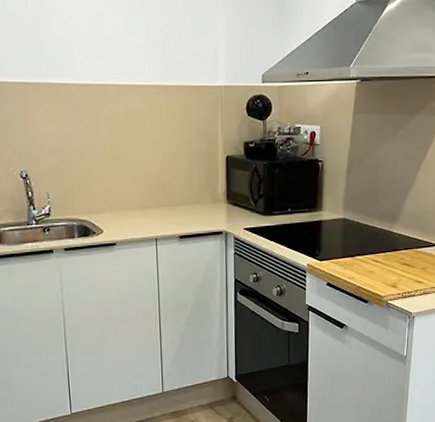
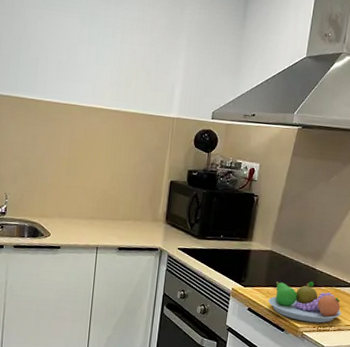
fruit bowl: none [348,246,425,290] -> present [268,281,341,323]

